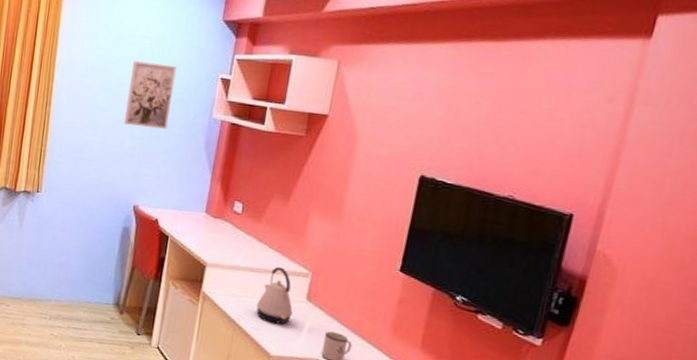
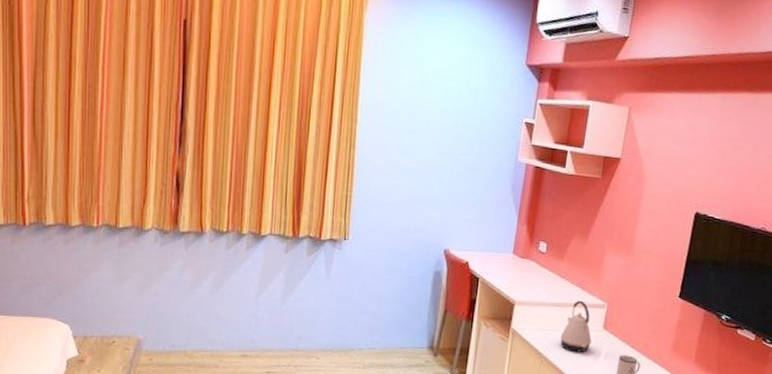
wall art: present [124,61,177,129] -> none [433,103,483,173]

